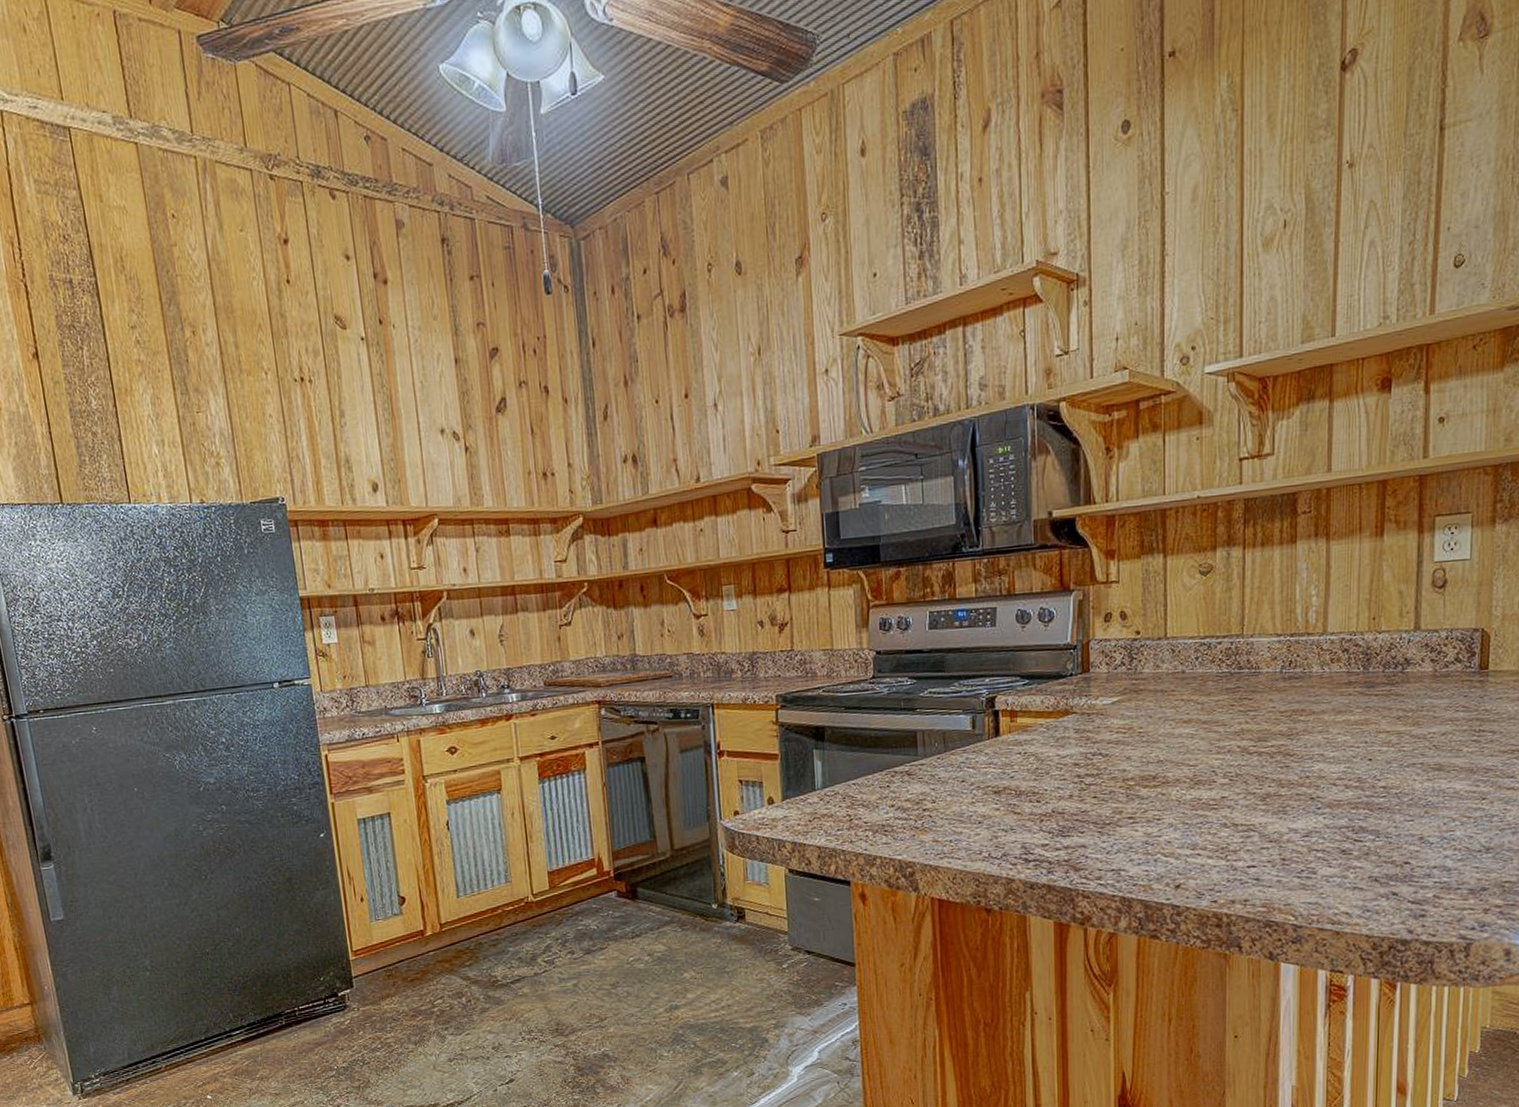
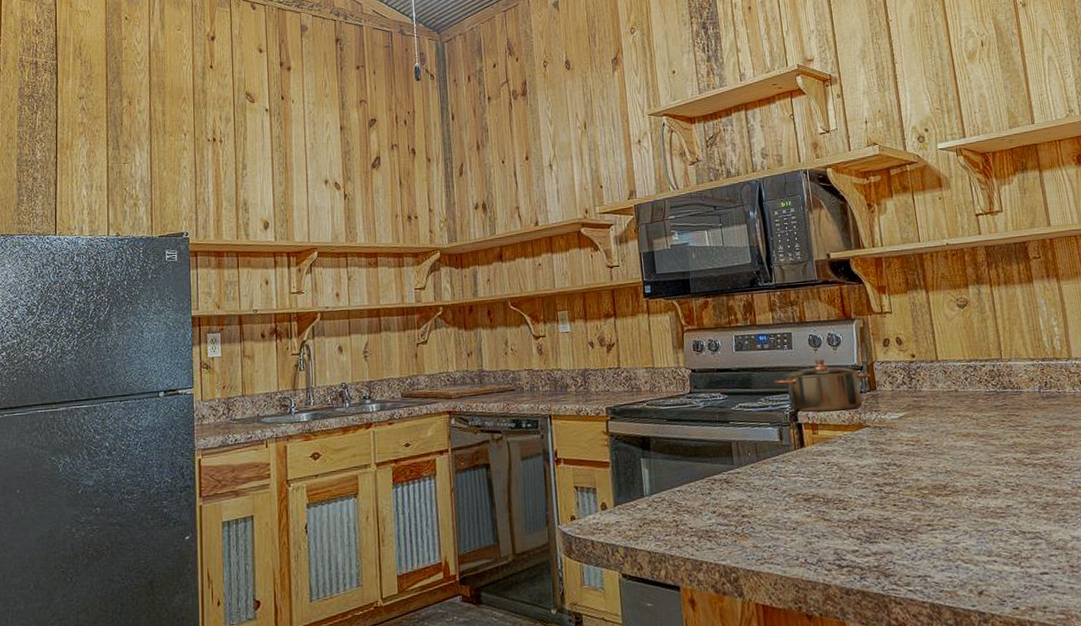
cooking pot: none [970,638,1085,698] -> present [773,359,871,412]

